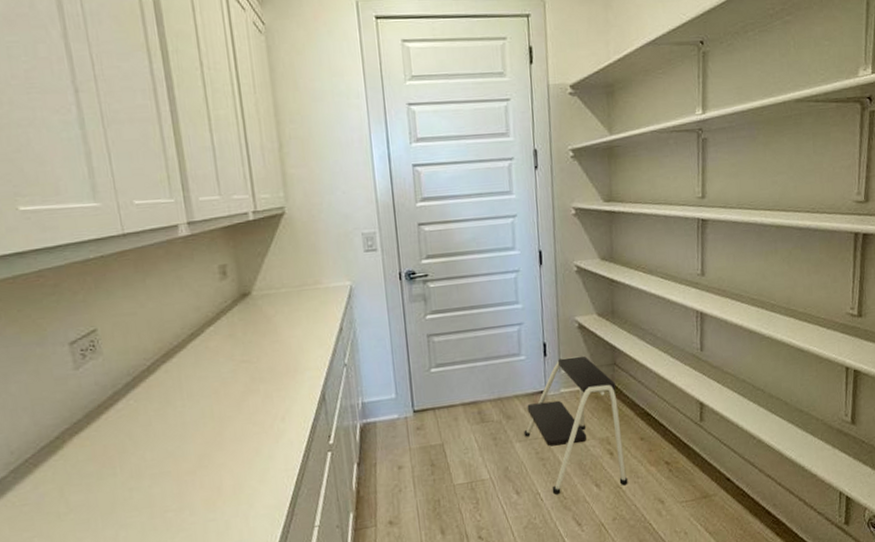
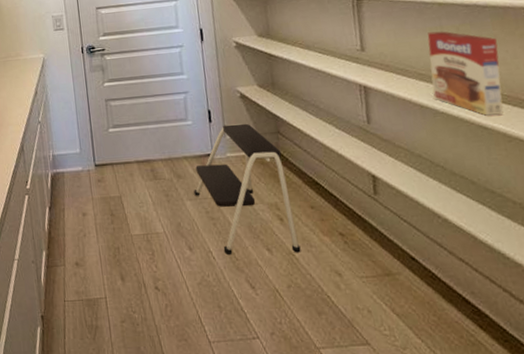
food box: none [761,255,822,339] -> present [427,31,504,116]

